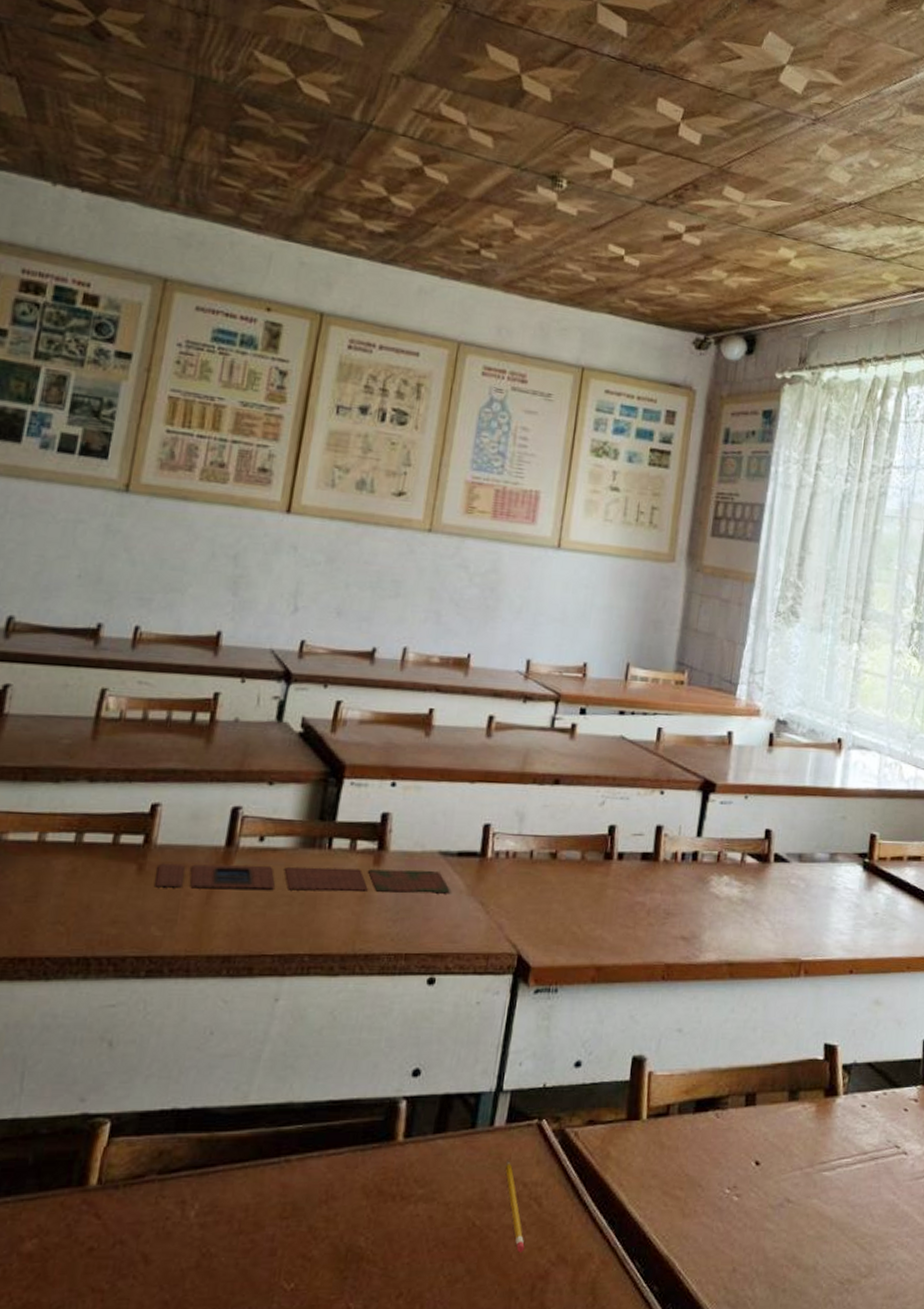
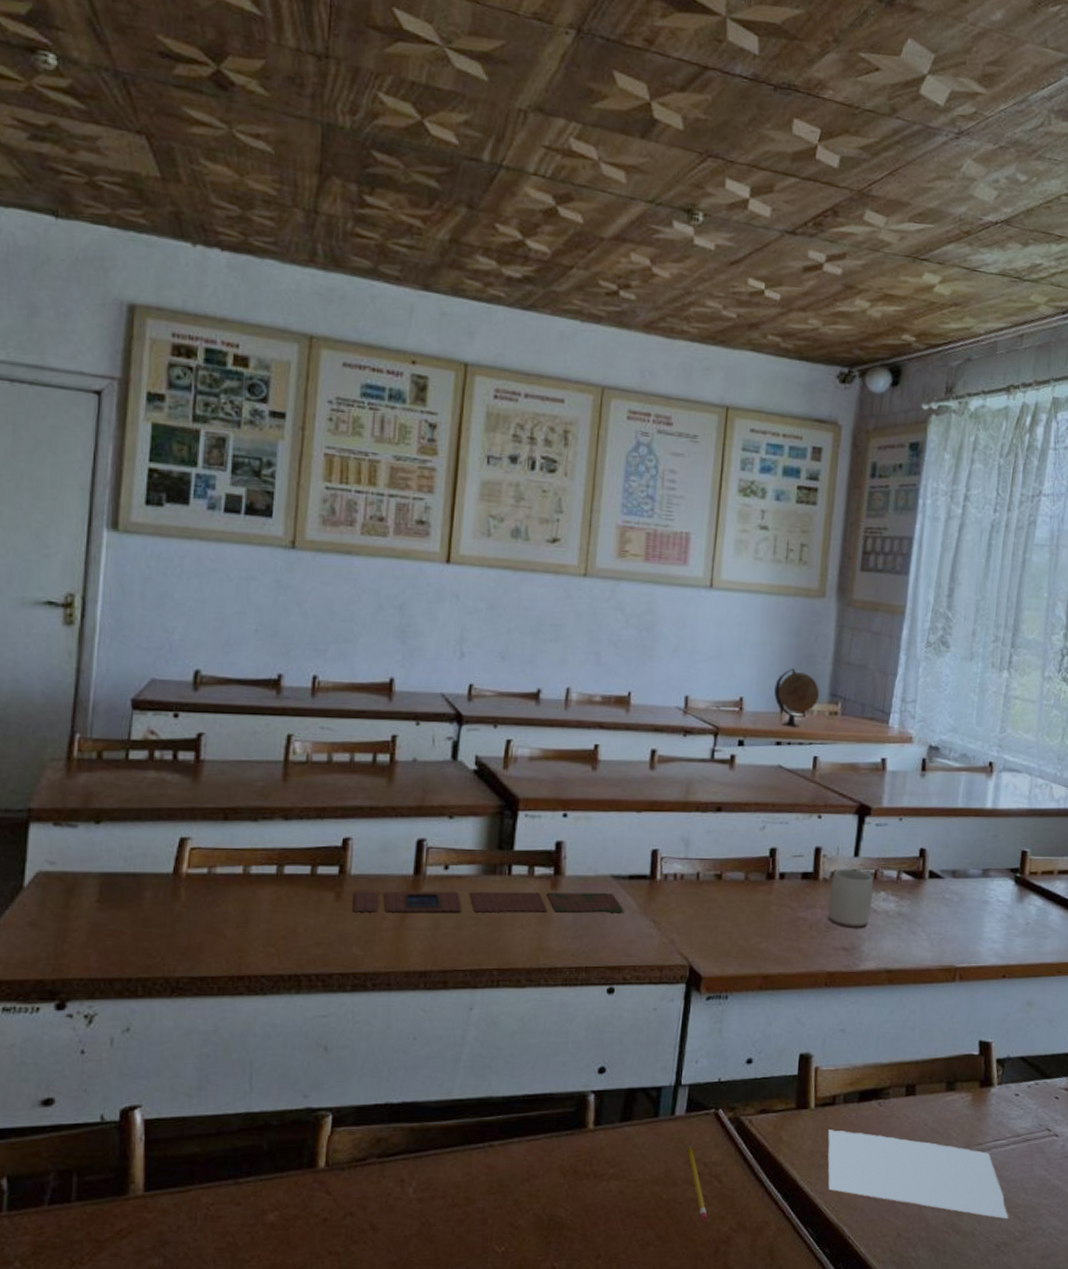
globe: none [619,634,666,697] -> present [774,668,819,728]
paper sheet: none [658,1143,854,1250] -> present [828,1128,1009,1218]
mug: none [666,850,717,915] -> present [827,869,874,928]

